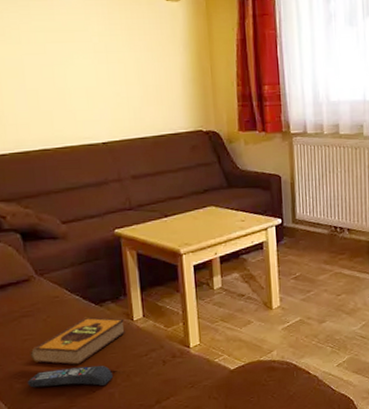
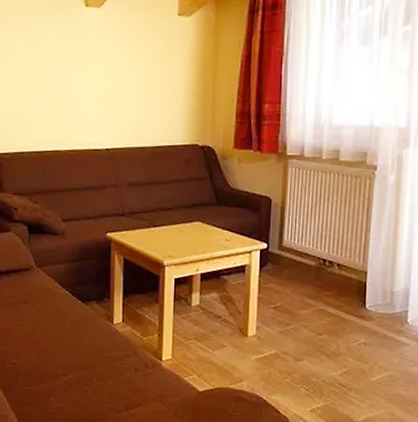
remote control: present [27,365,113,388] -> none [17,356,89,381]
hardback book: present [30,317,126,365] -> none [22,312,106,357]

